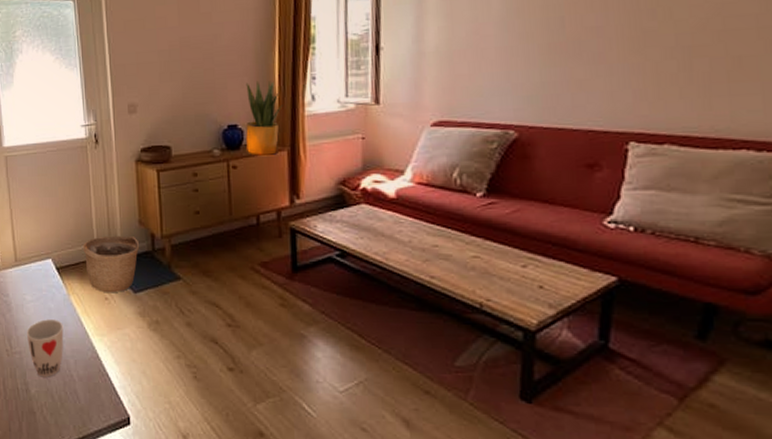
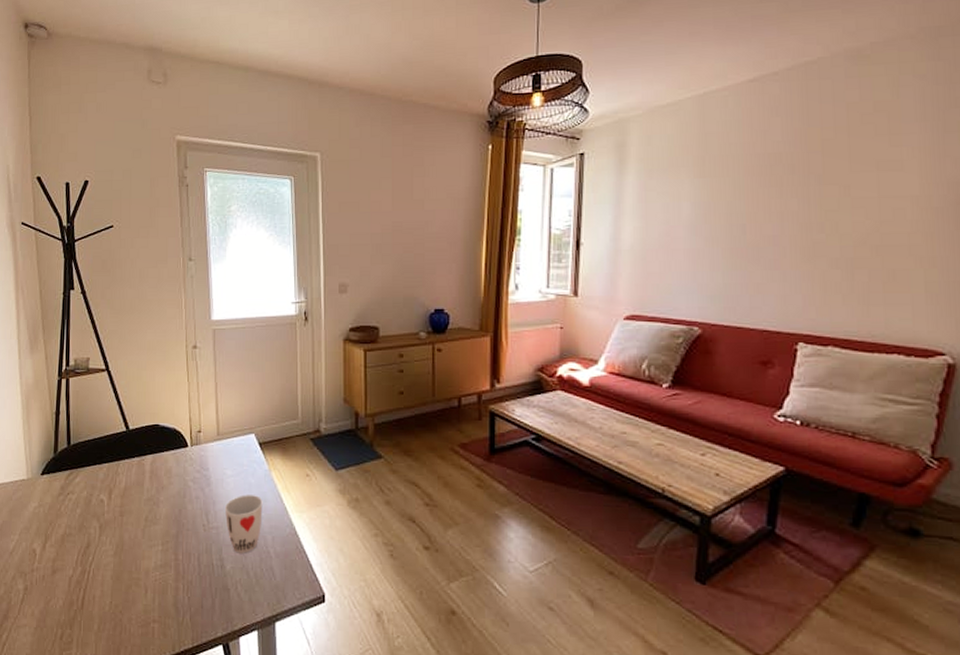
basket: present [83,235,140,293] -> none [287,412,344,470]
planter: present [245,80,283,156] -> none [452,268,488,340]

